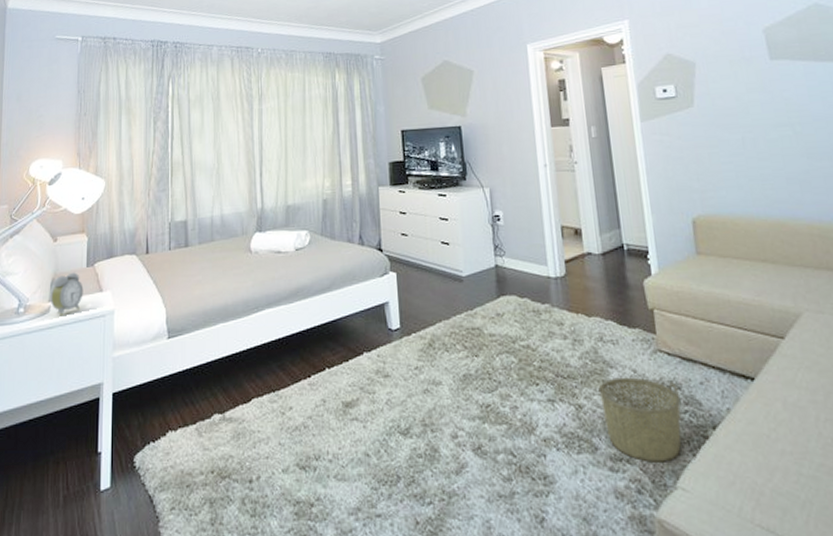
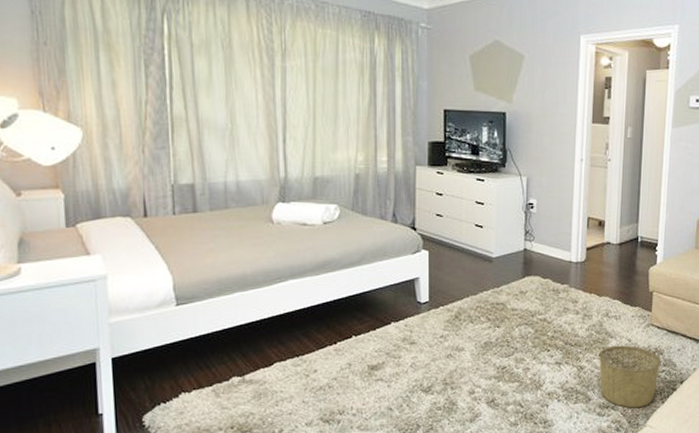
alarm clock: present [50,272,84,317] -> none [18,232,65,280]

